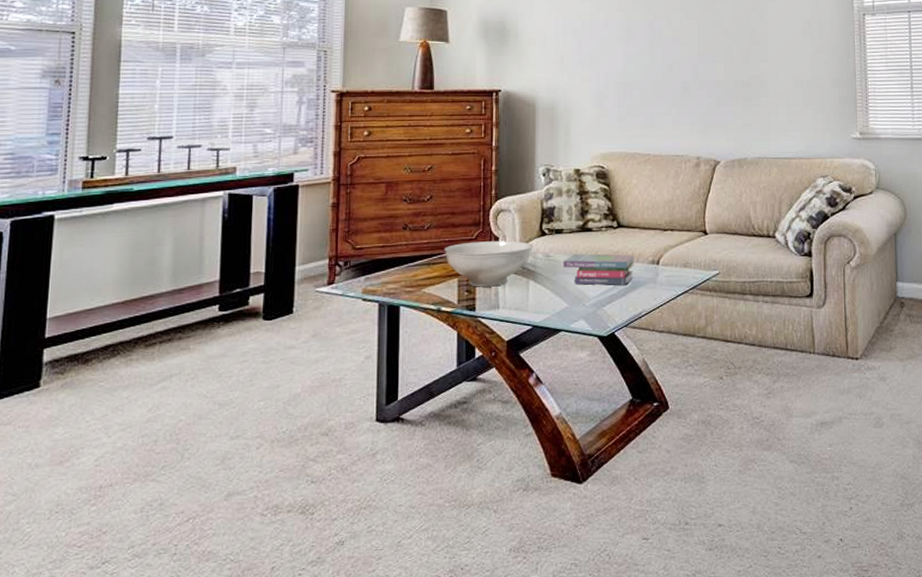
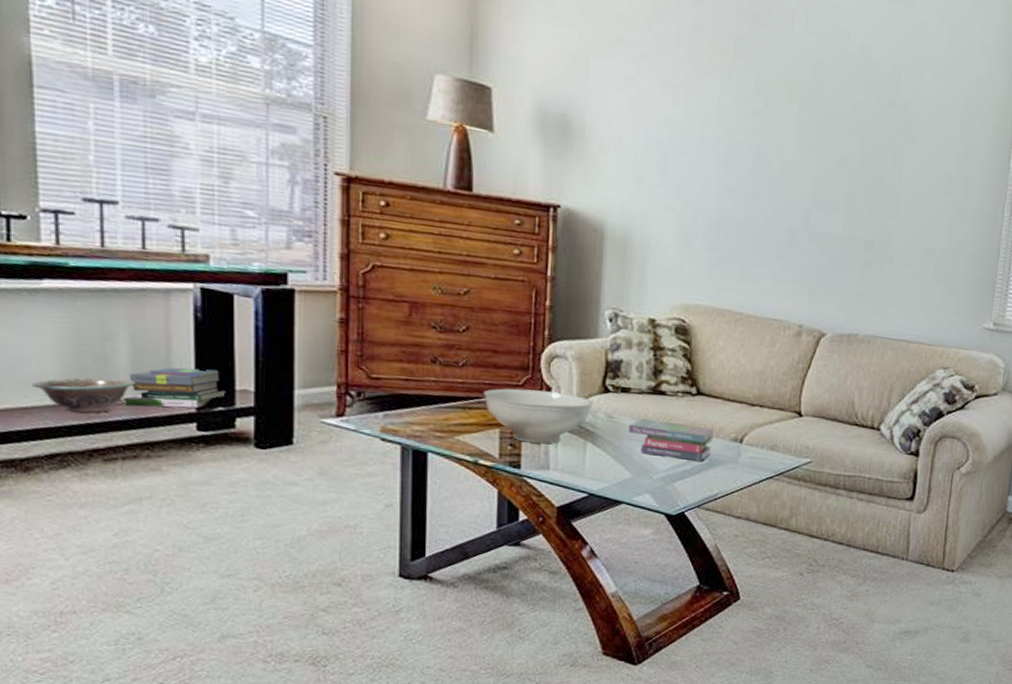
decorative bowl: none [97,275,175,309] -> present [31,377,136,414]
books: none [165,258,243,297] -> present [125,367,226,409]

